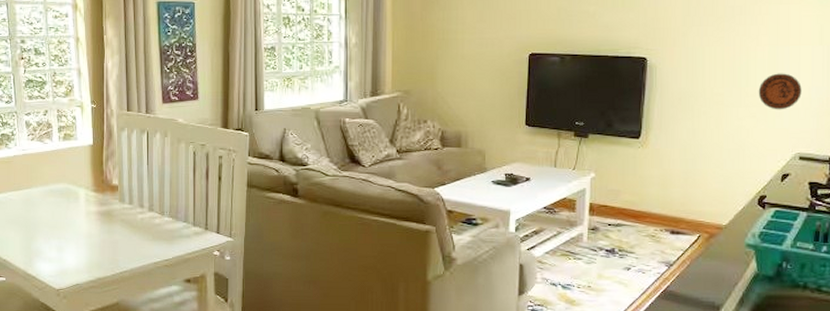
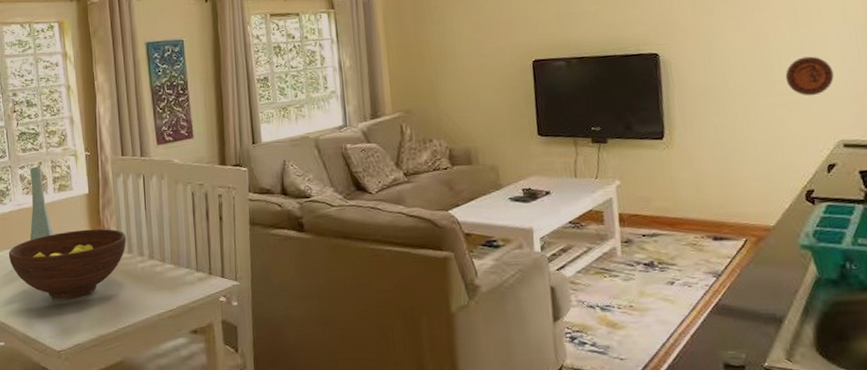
fruit bowl: none [12,178,127,243] -> present [8,228,126,300]
vase: none [33,114,57,185] -> present [29,166,54,241]

